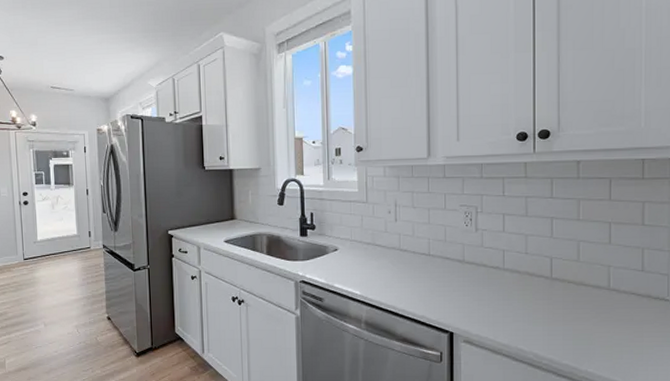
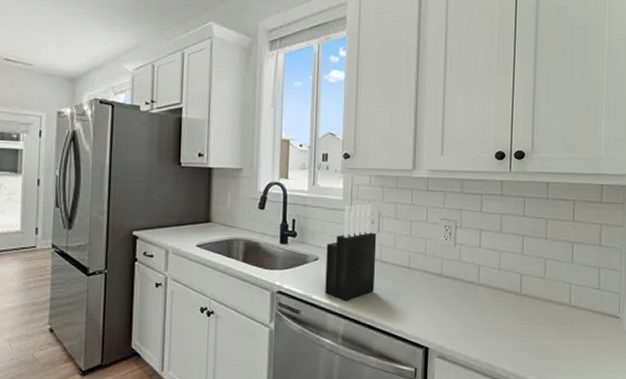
knife block: none [345,194,395,289] -> present [325,204,377,301]

